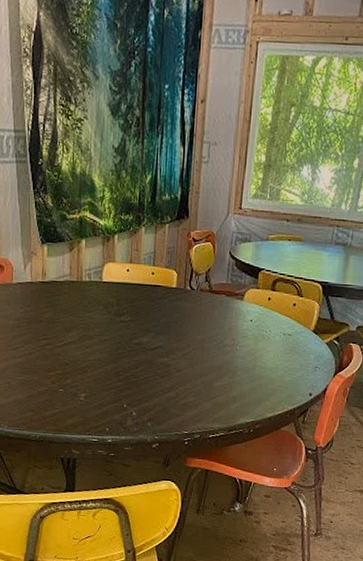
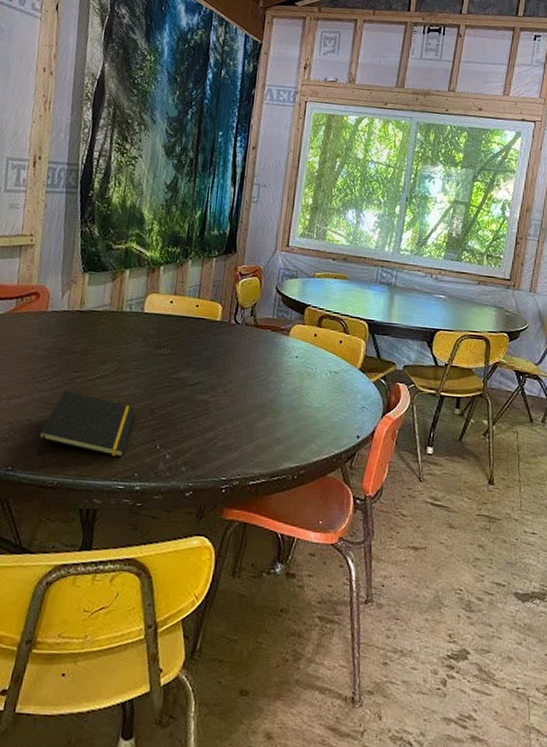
notepad: none [18,357,103,415] -> present [37,391,136,458]

